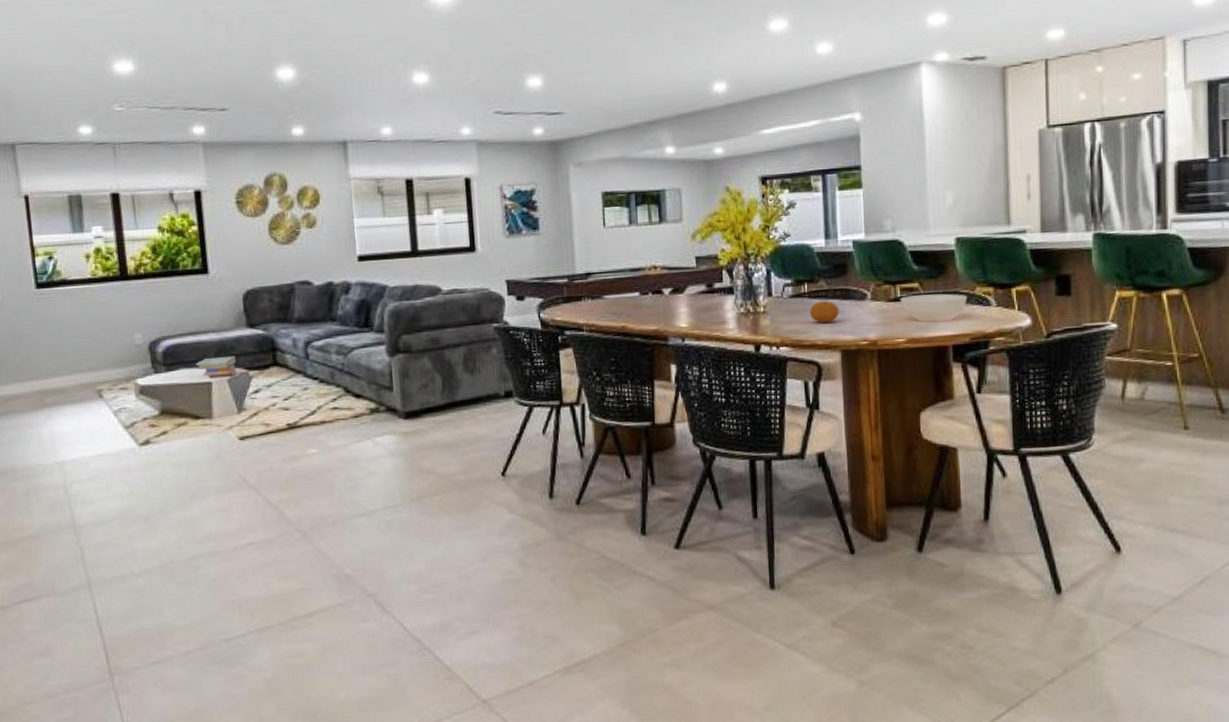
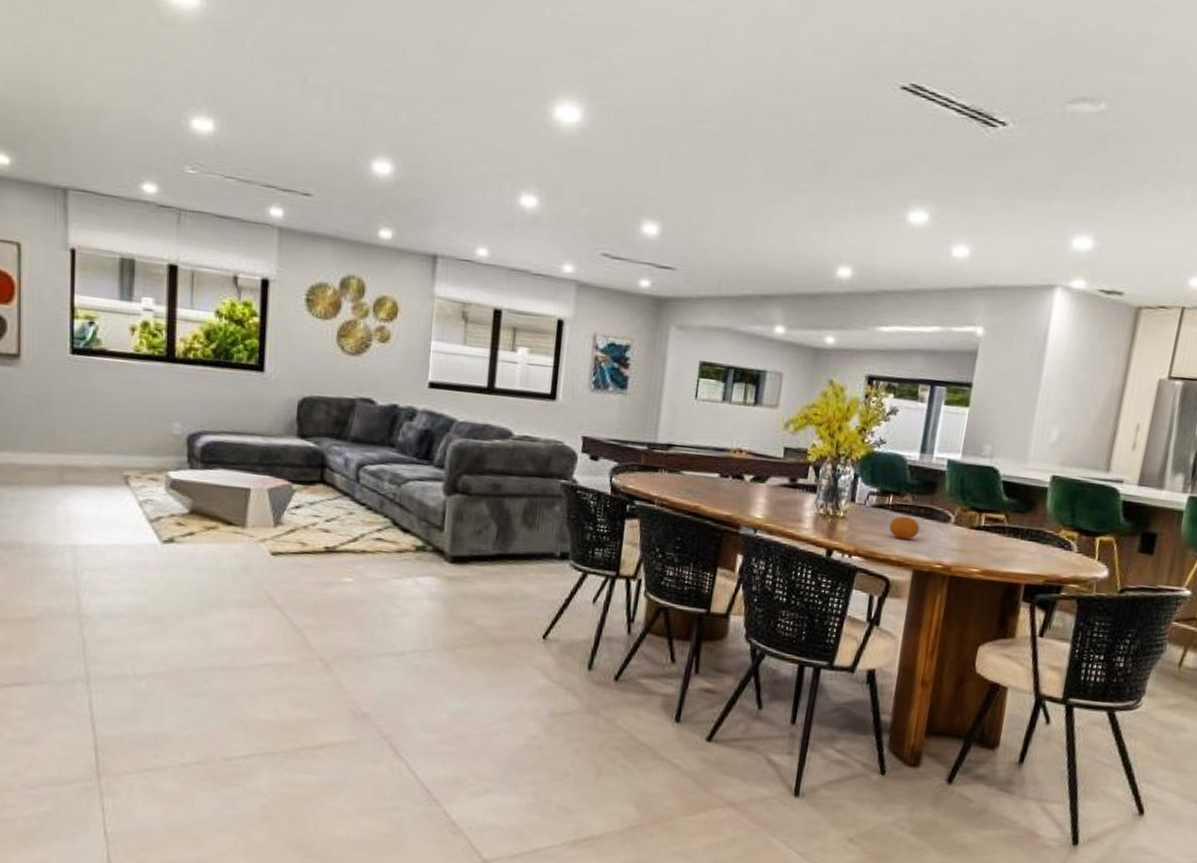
books: present [196,355,237,379] -> none [236,462,281,488]
bowl: present [900,293,968,323] -> none [983,526,1051,560]

